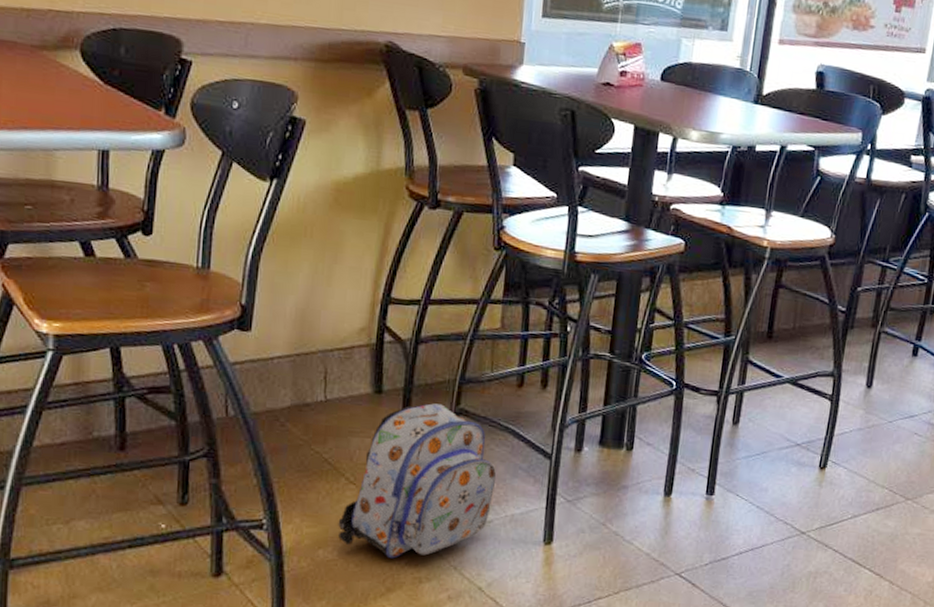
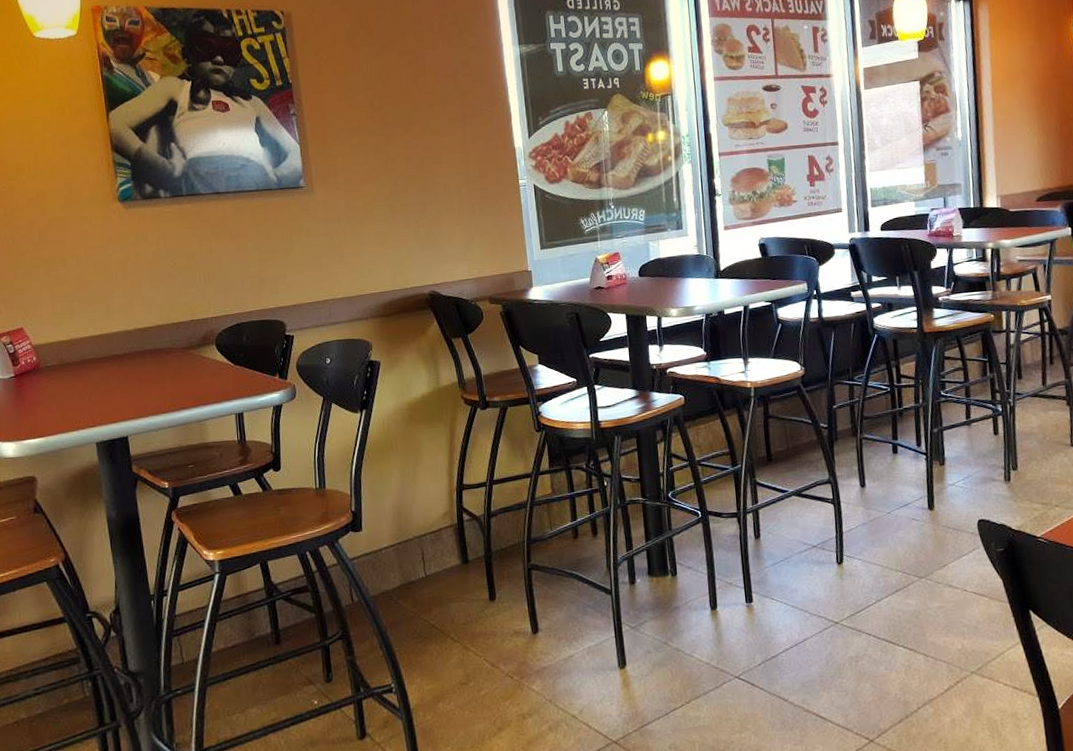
backpack: present [338,403,497,559] -> none [450,563,571,702]

